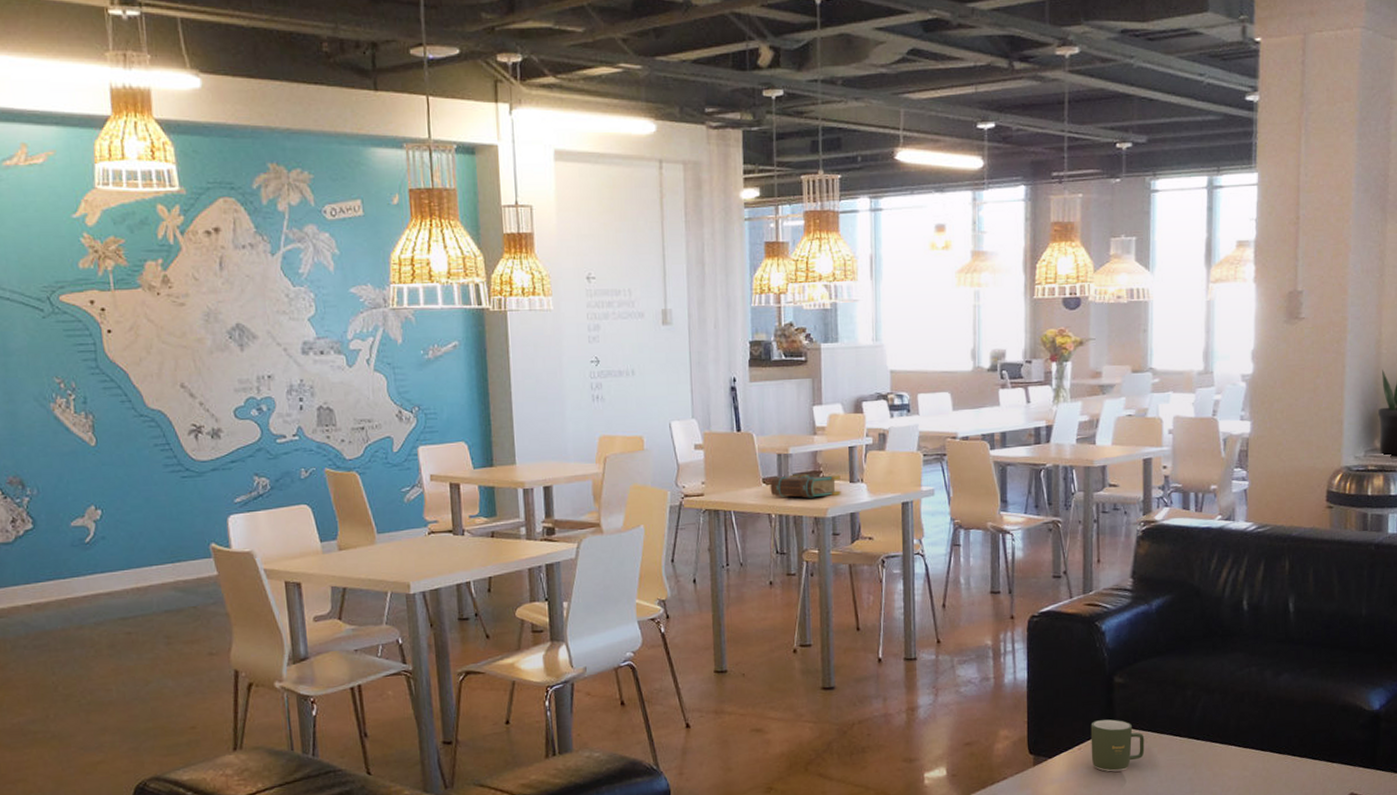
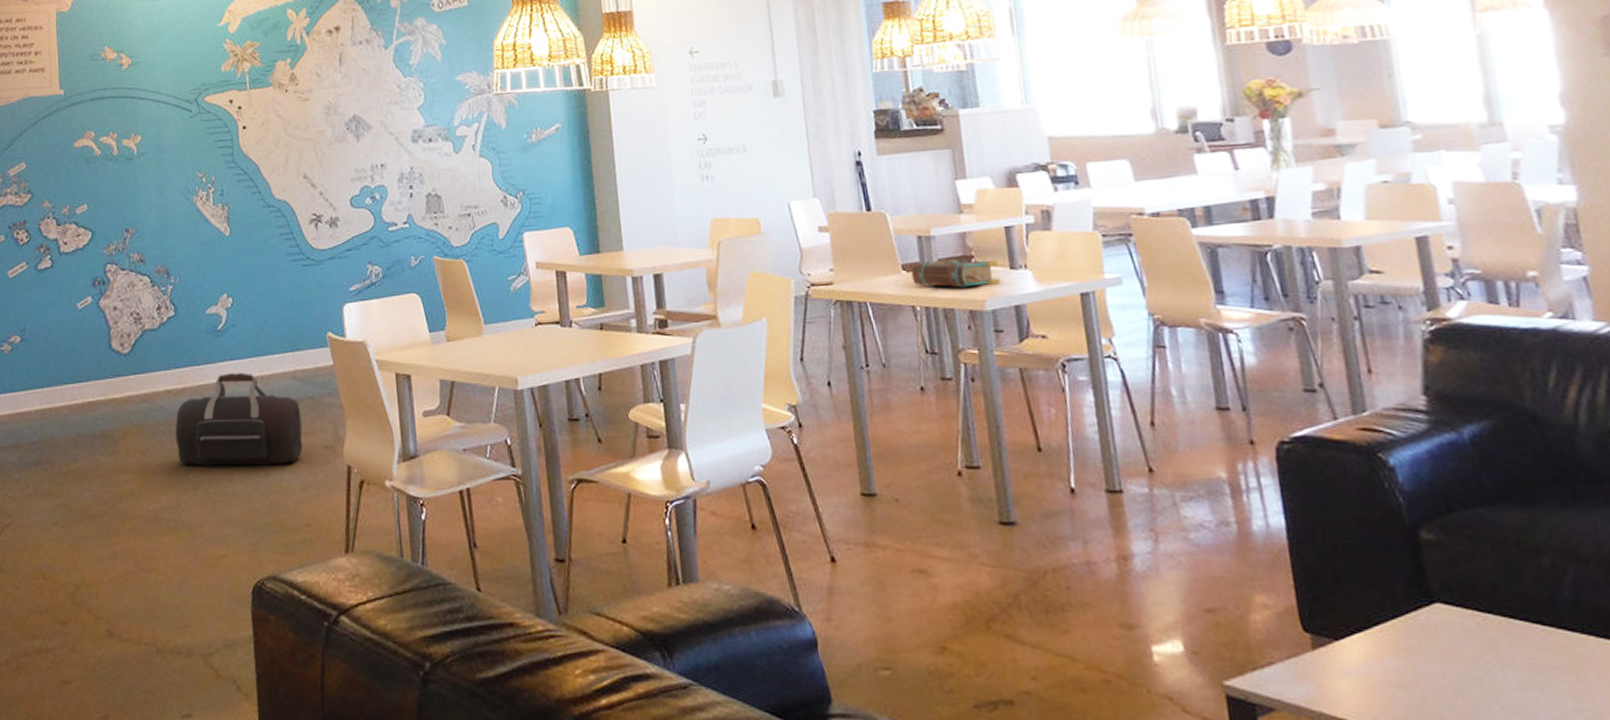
duffel bag: none [39,585,186,678] -> present [175,372,303,466]
mug: present [1091,719,1145,772] -> none [1393,591,1487,668]

